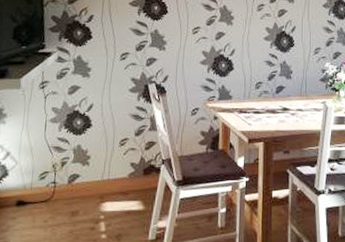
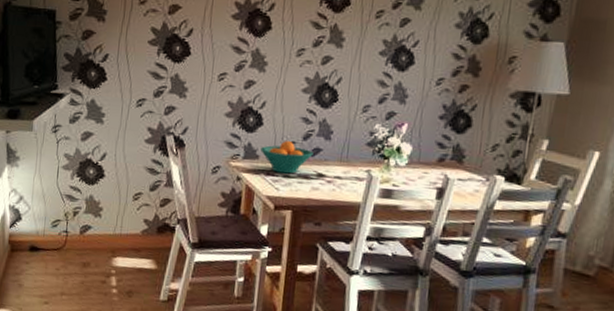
fruit bowl: none [232,81,278,110] -> present [259,140,313,174]

